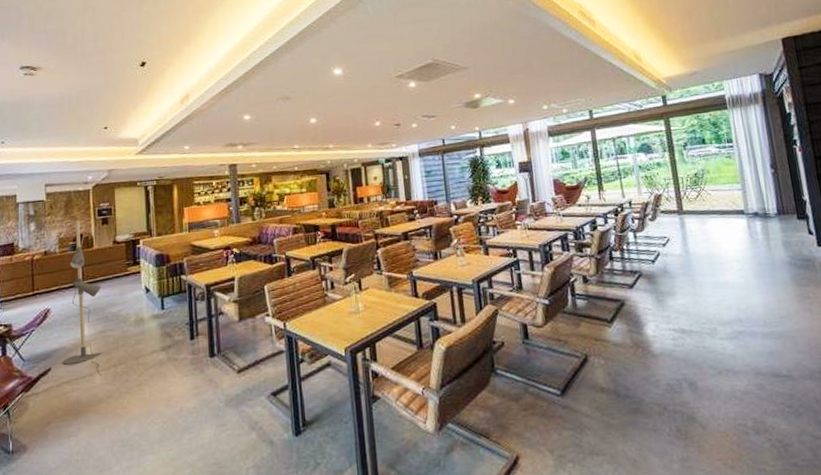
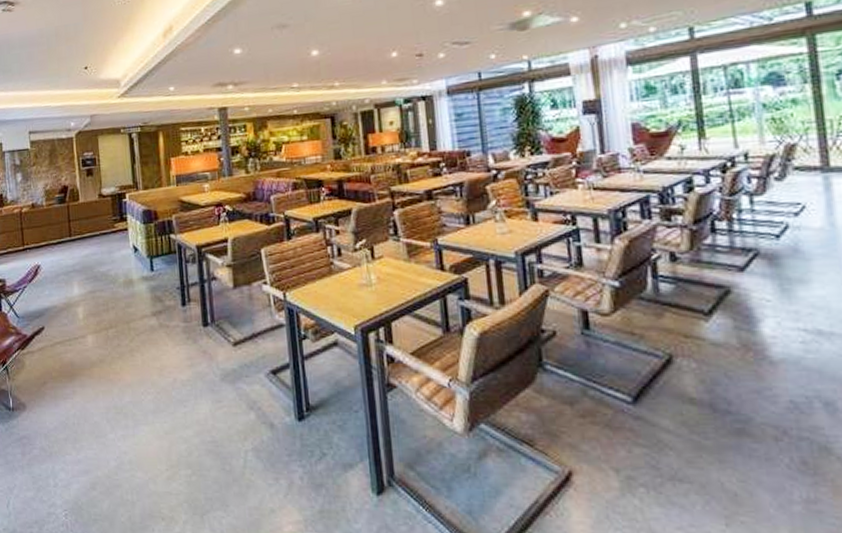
floor lamp: present [62,220,102,377] -> none [54,170,94,339]

